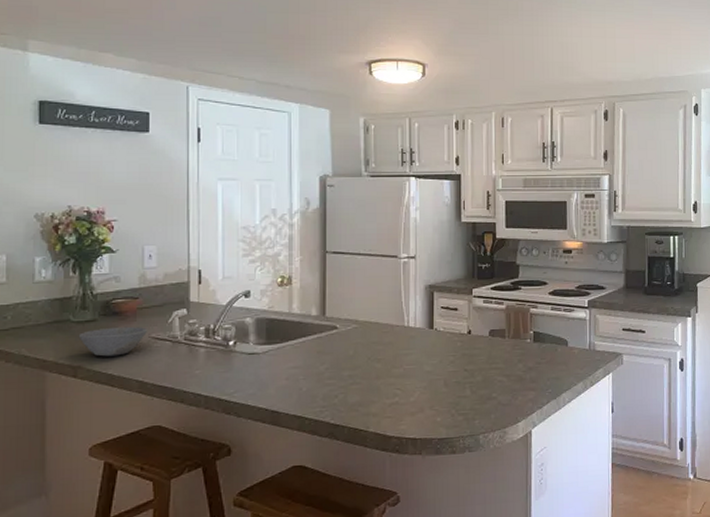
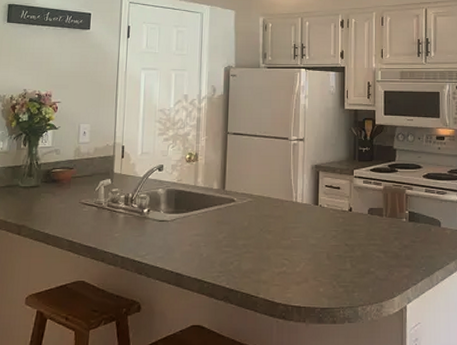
bowl: present [78,326,148,357] -> none [24,192,79,218]

